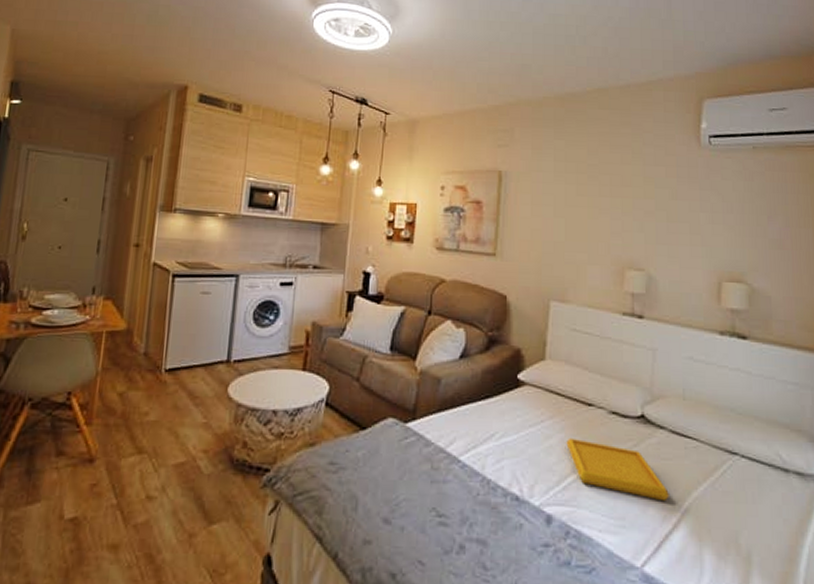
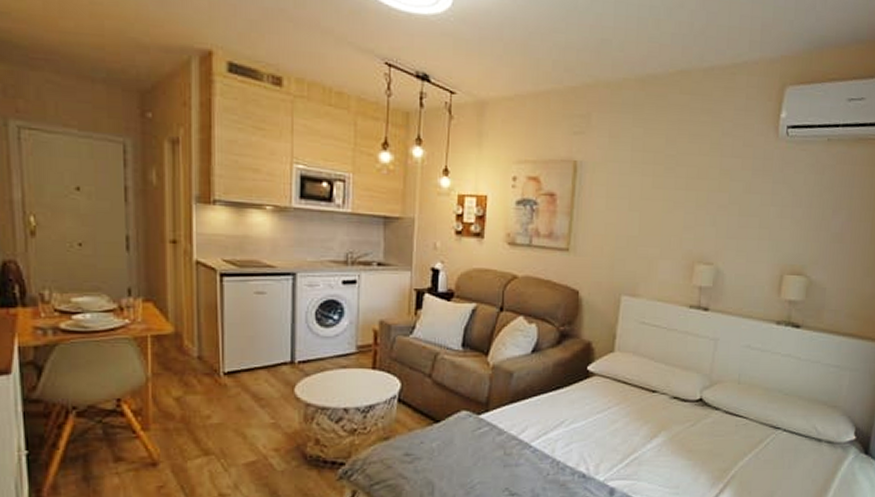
serving tray: present [566,437,669,502] -> none [630,421,719,471]

